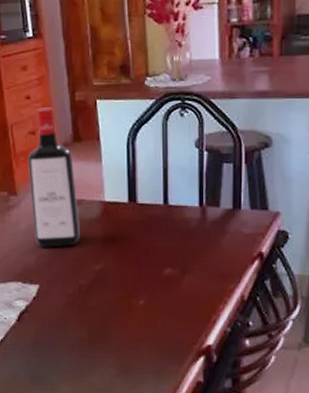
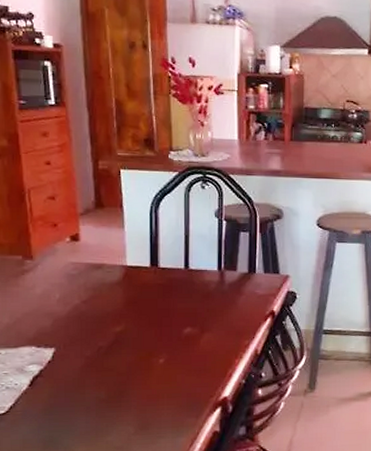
liquor bottle: present [27,107,81,247] -> none [45,174,101,311]

